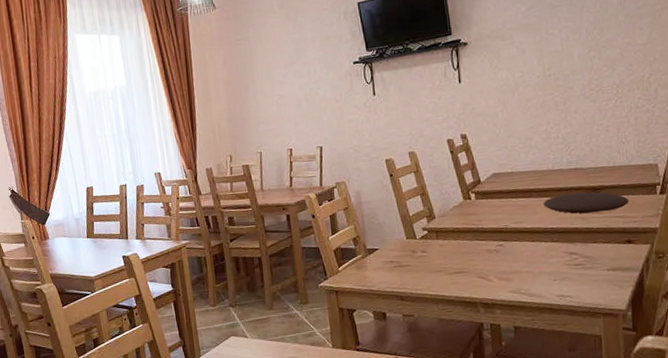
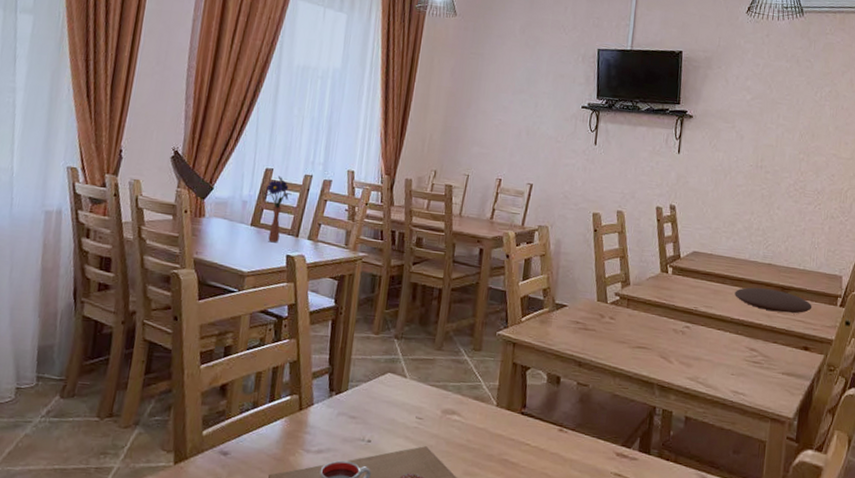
flower arrangement: none [91,191,113,248] -> present [266,175,292,243]

